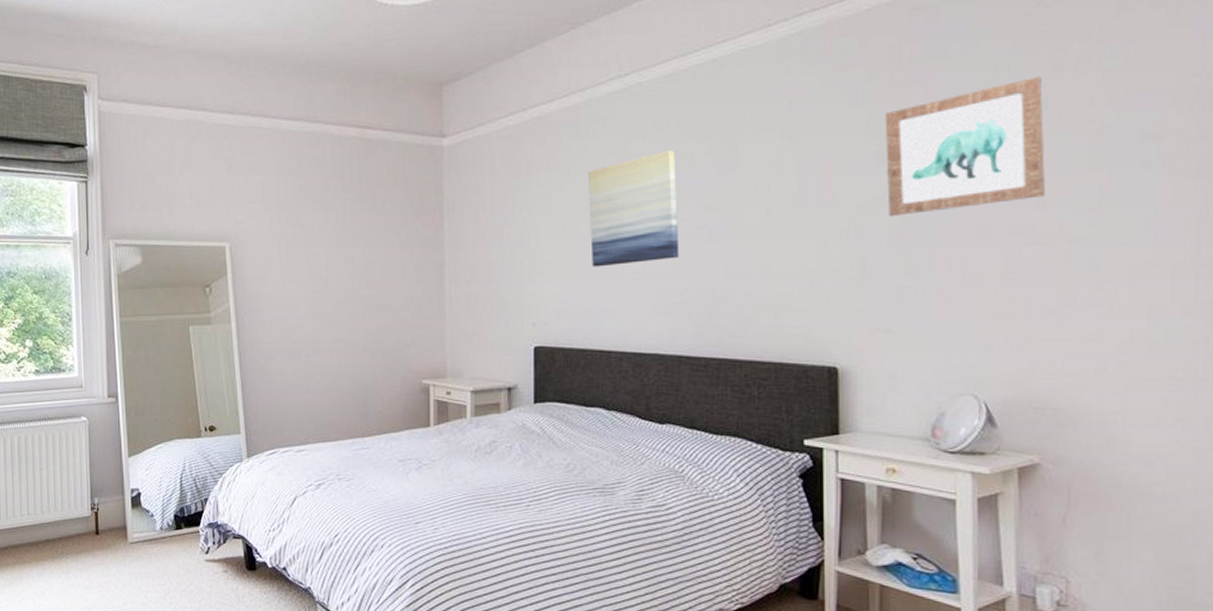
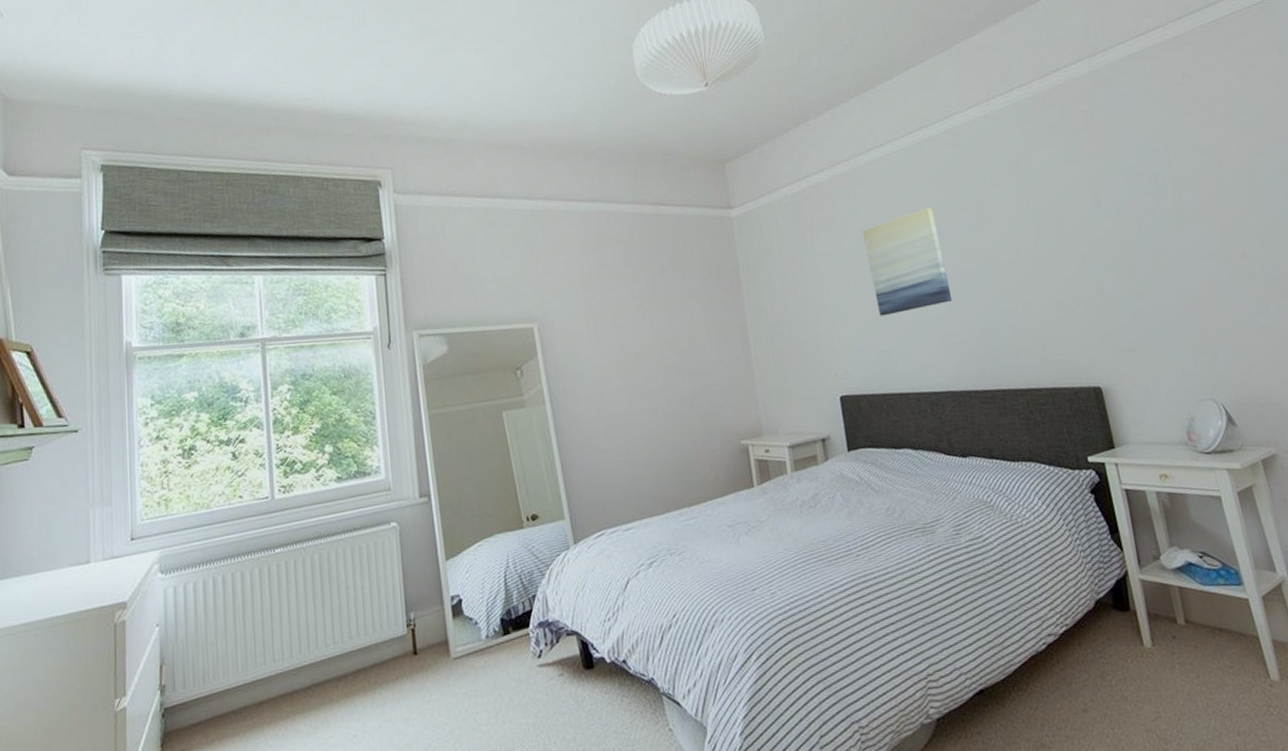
wall art: present [885,75,1046,216] -> none [1092,130,1226,251]

